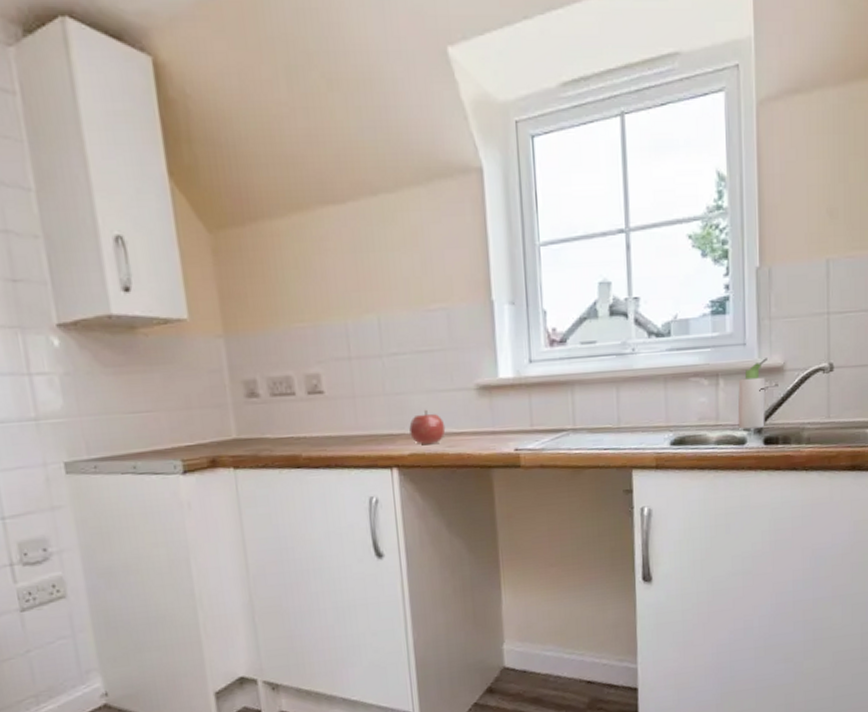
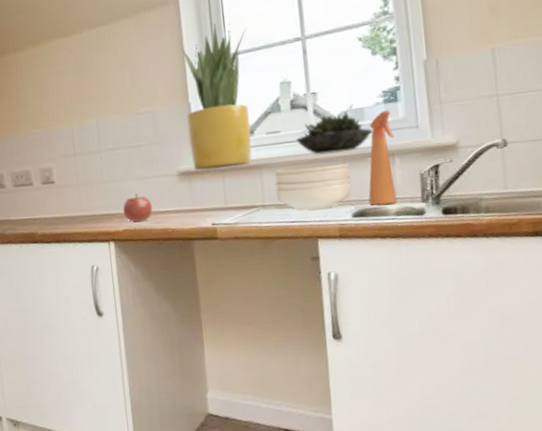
planter: none [478,203,563,385] -> present [176,23,252,171]
bowl: none [587,382,673,436] -> present [273,163,352,211]
succulent plant: none [614,322,697,372] -> present [296,111,372,155]
spray bottle: none [689,324,720,432] -> present [368,110,397,205]
bottle: present [737,358,768,430] -> none [413,137,443,201]

